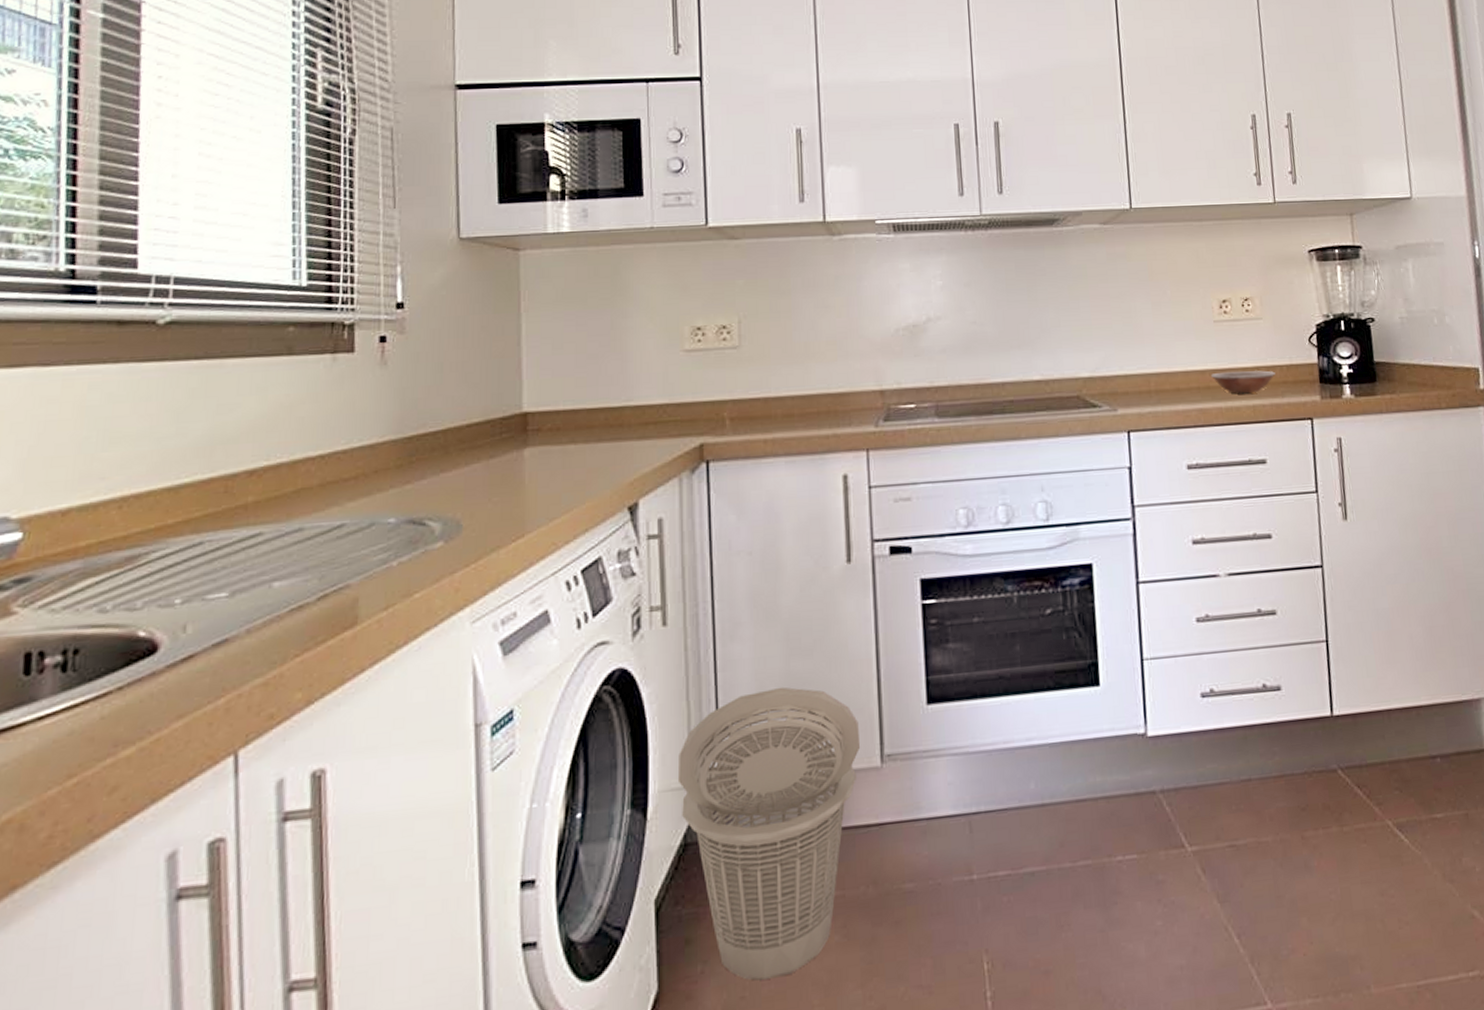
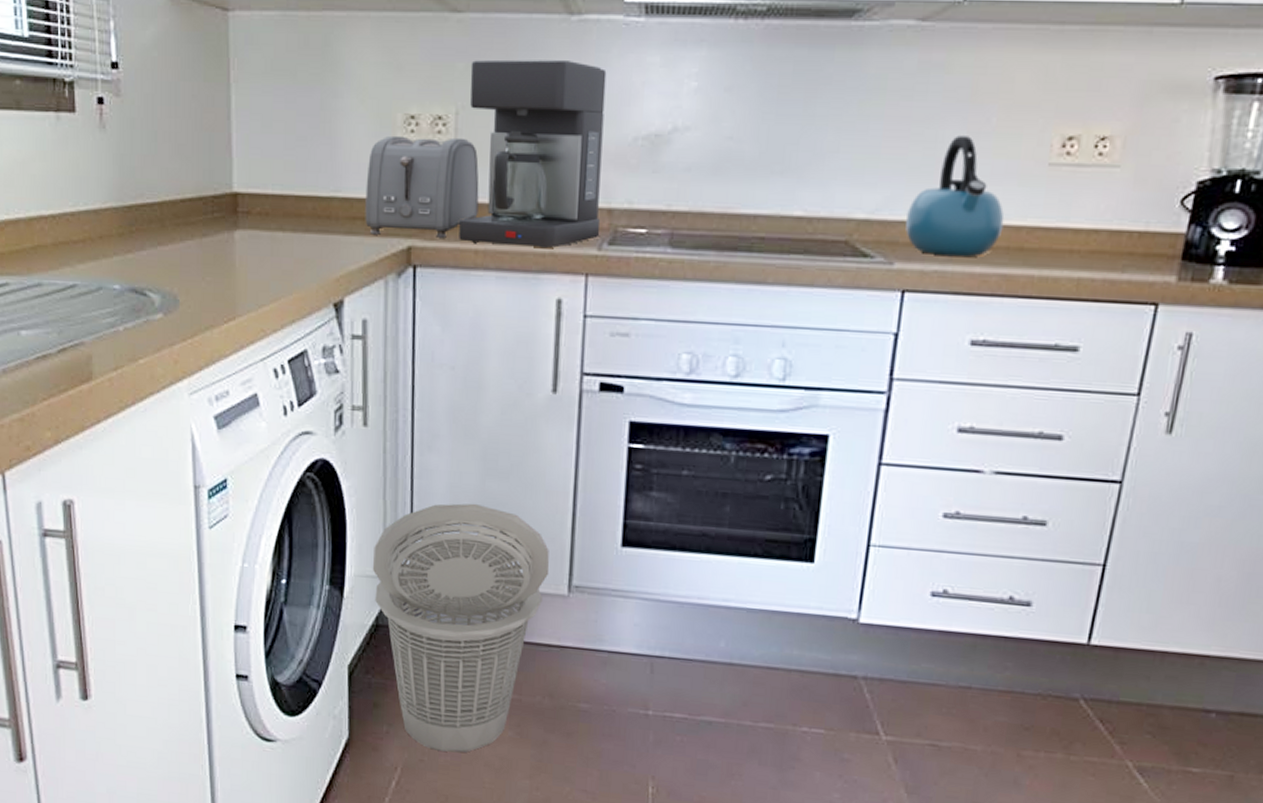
toaster: none [657,342,765,437] -> present [365,135,479,238]
coffee maker: none [748,272,874,433] -> present [459,59,607,249]
kettle: none [1120,305,1192,400] -> present [905,135,1005,257]
bowl: present [1210,370,1275,394] -> none [1027,231,1120,263]

